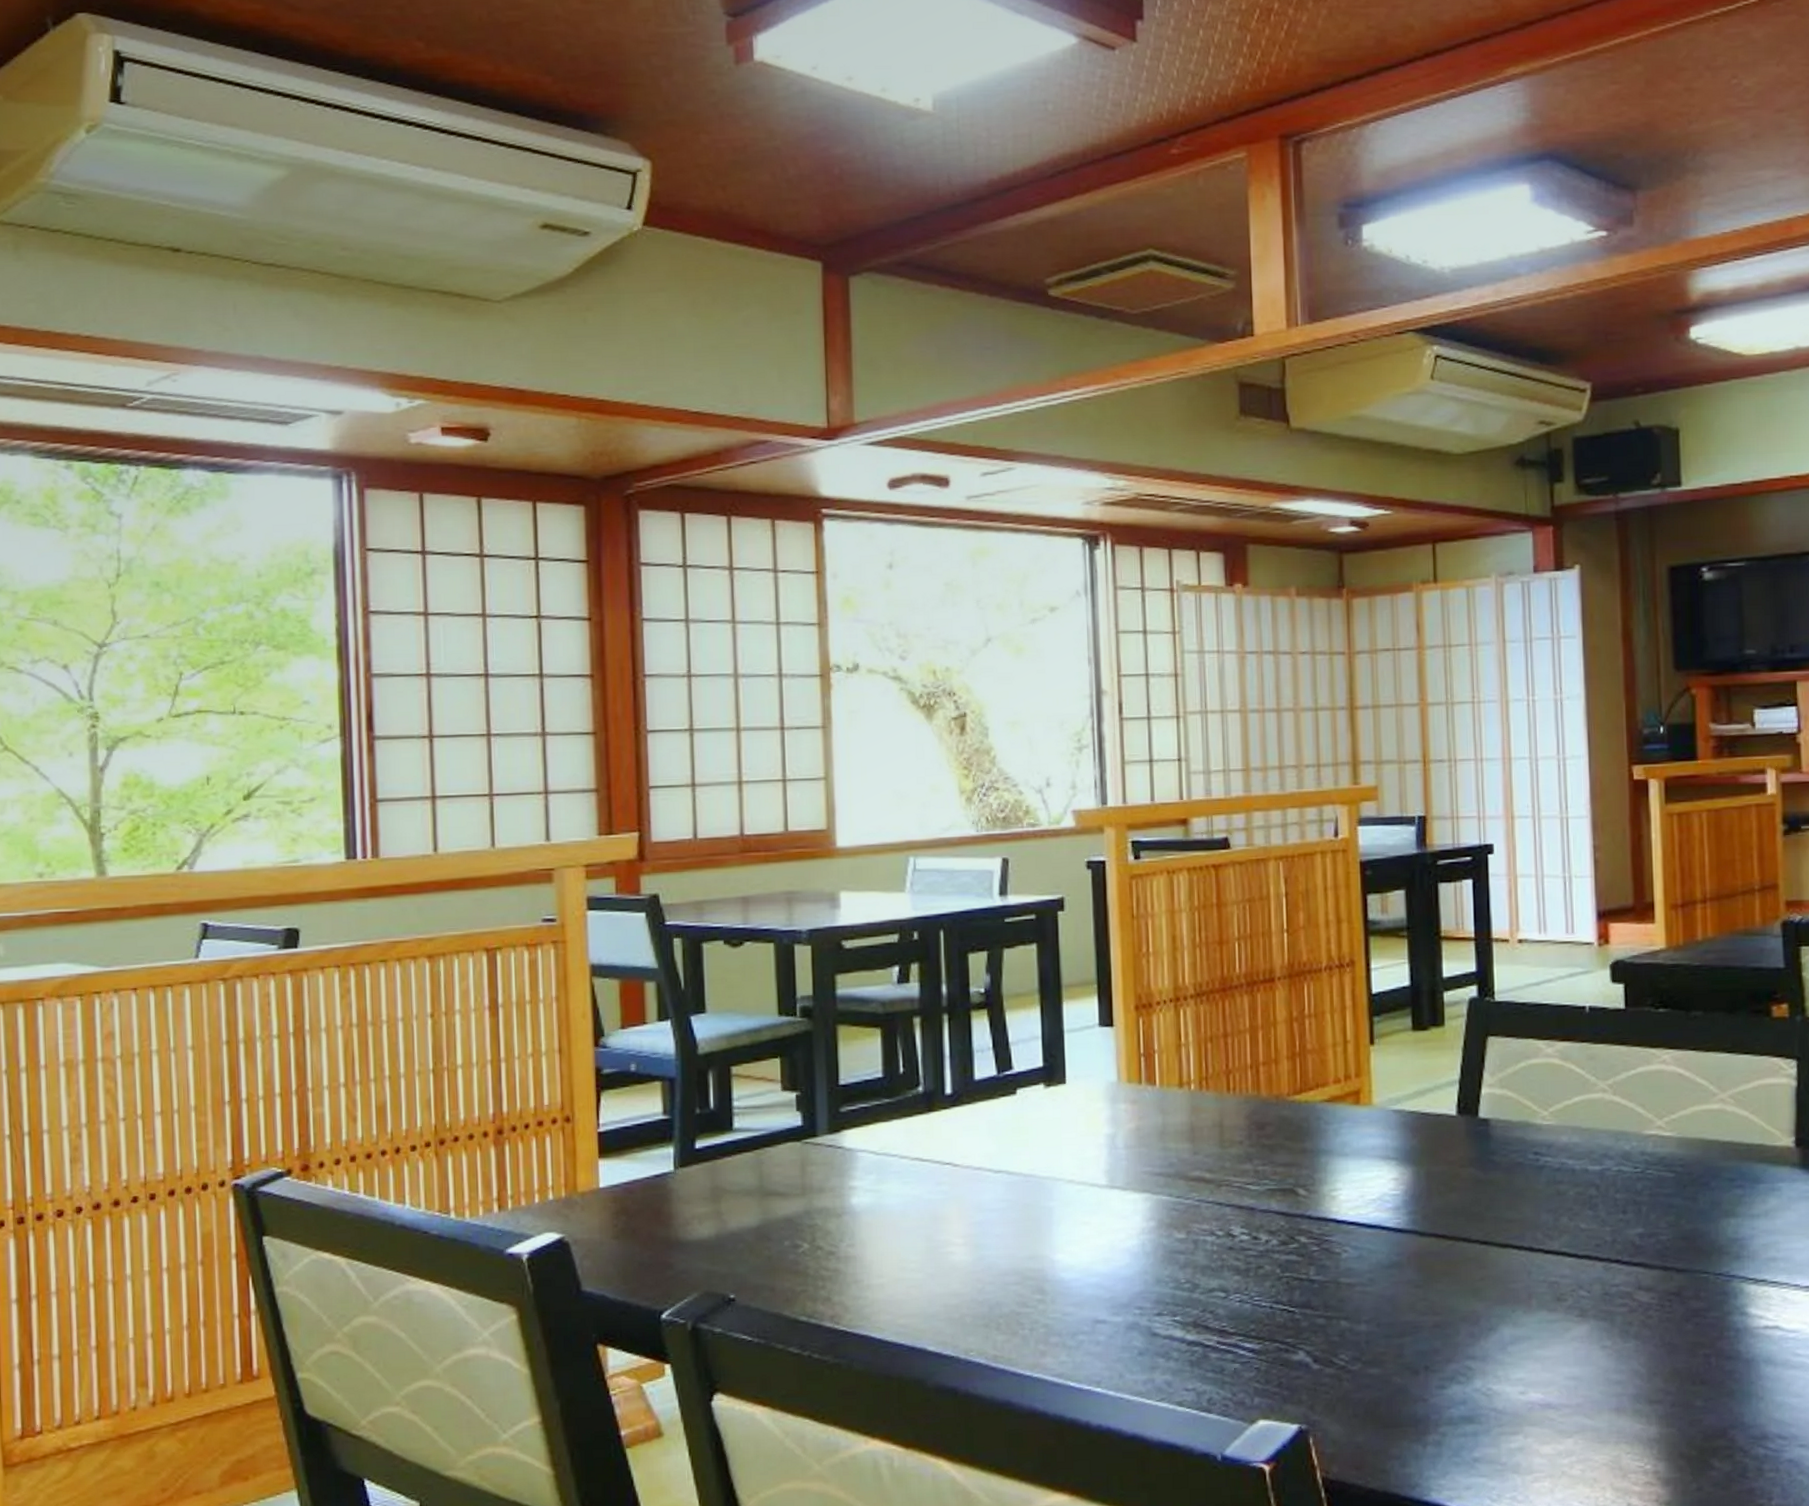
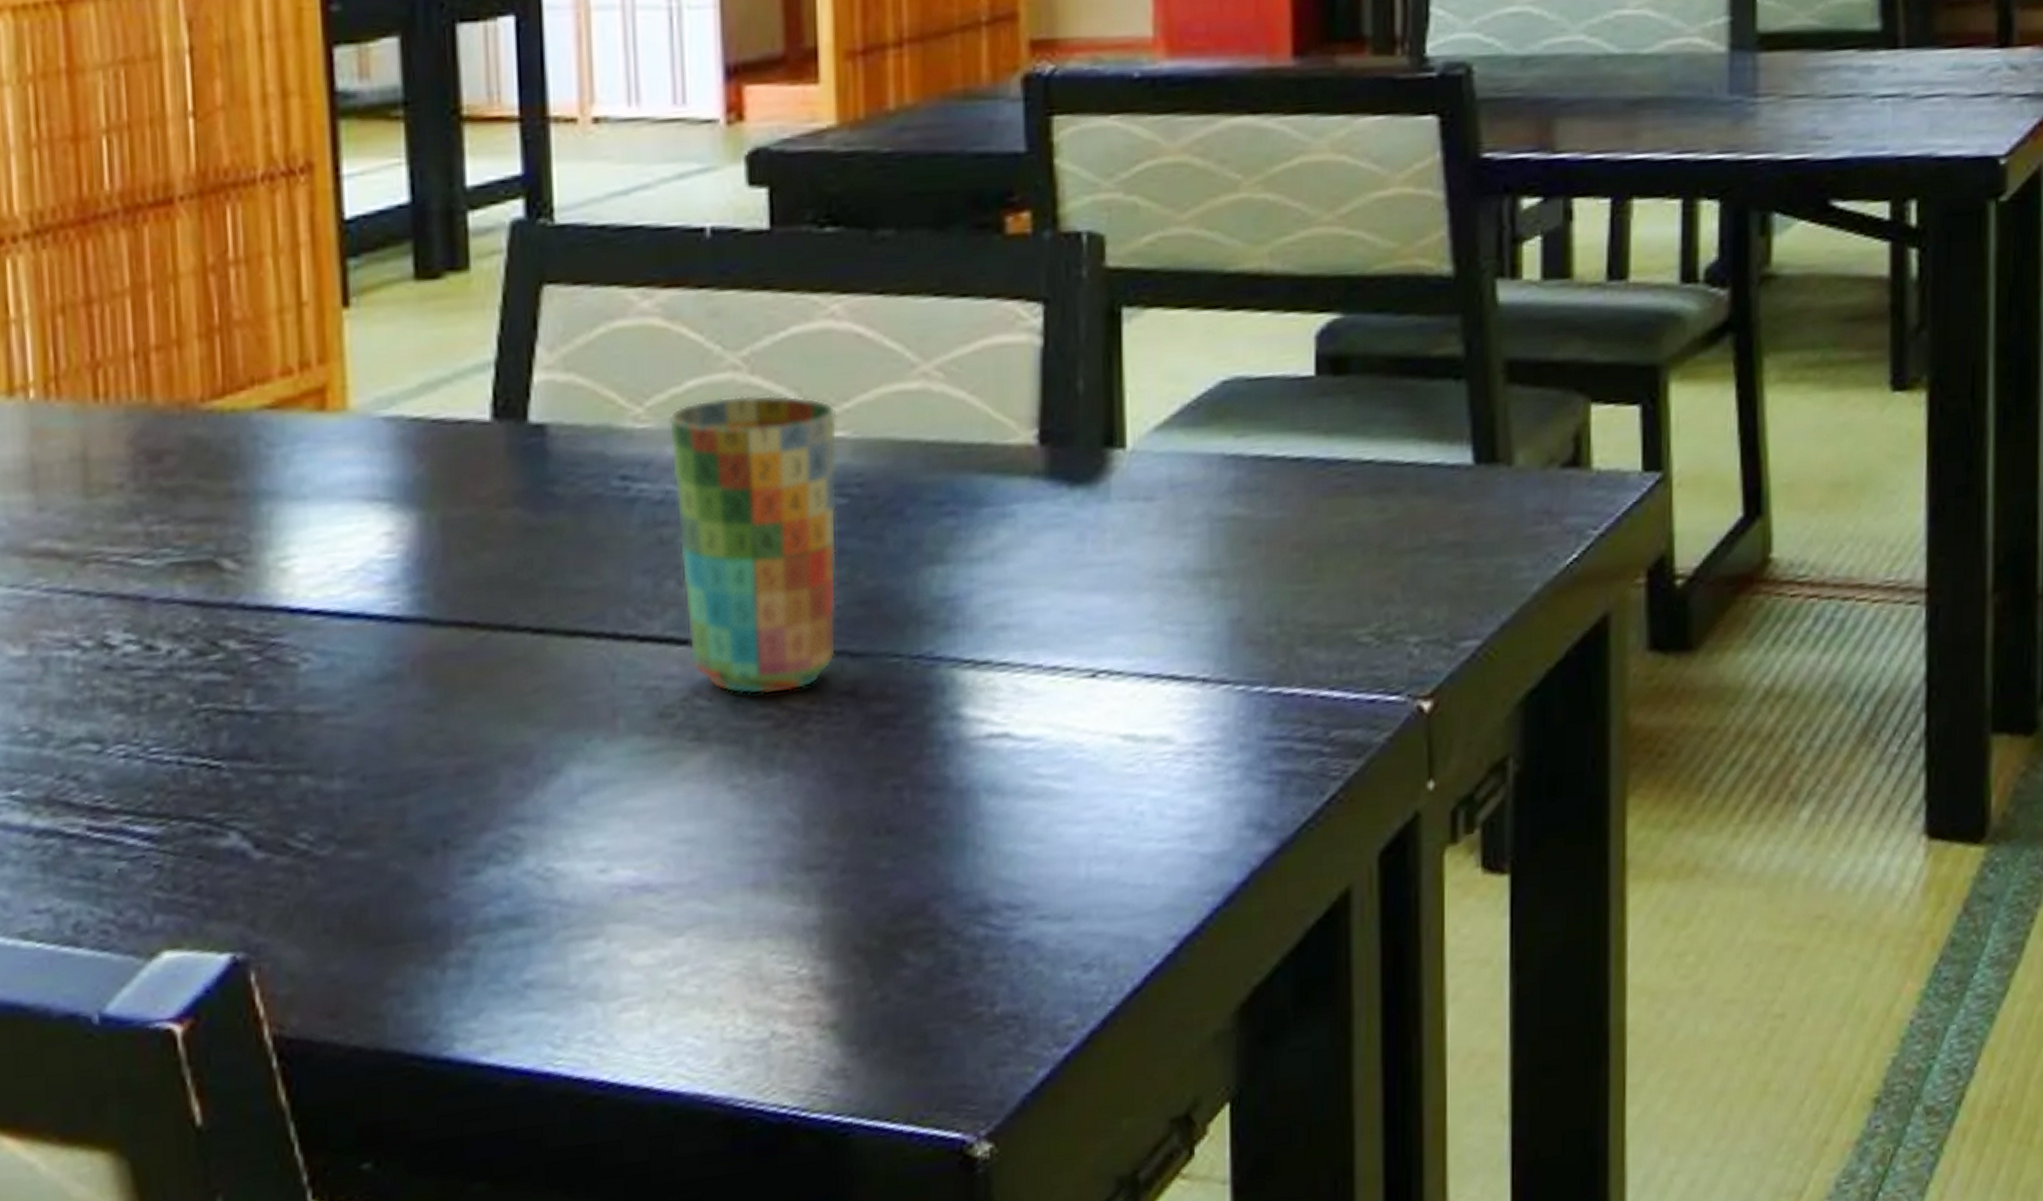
cup: none [1563,1108,1668,1291] -> present [668,394,838,695]

